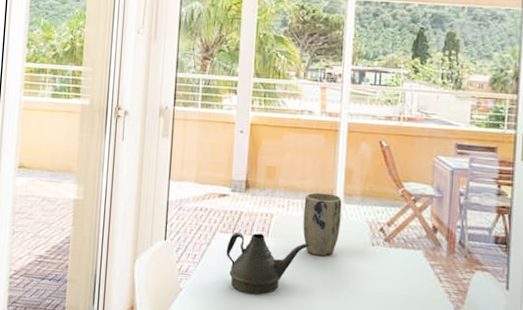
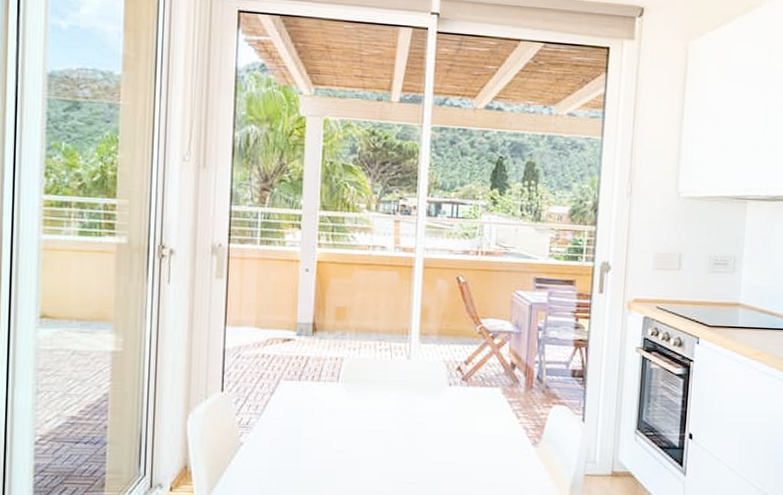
teapot: present [226,232,309,294] -> none [292,378,383,443]
plant pot: present [303,192,342,257] -> none [376,333,418,400]

